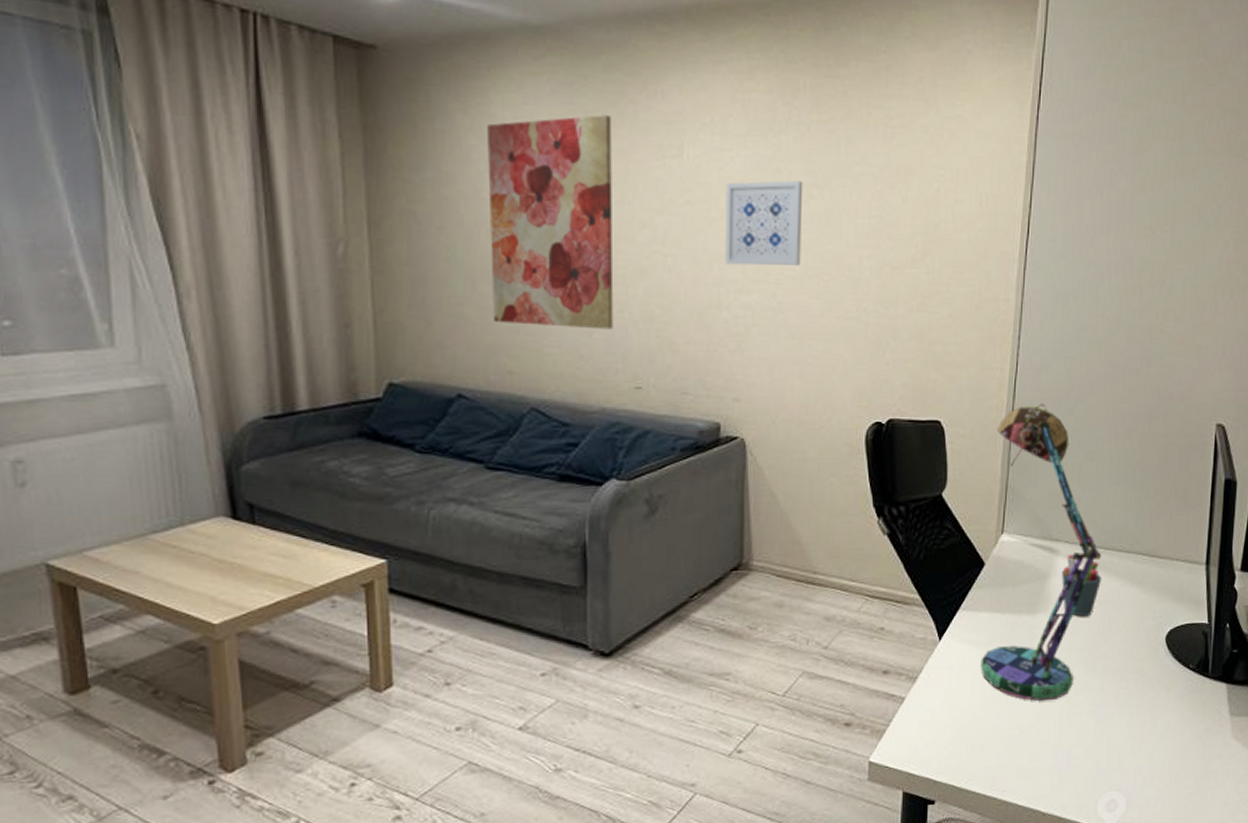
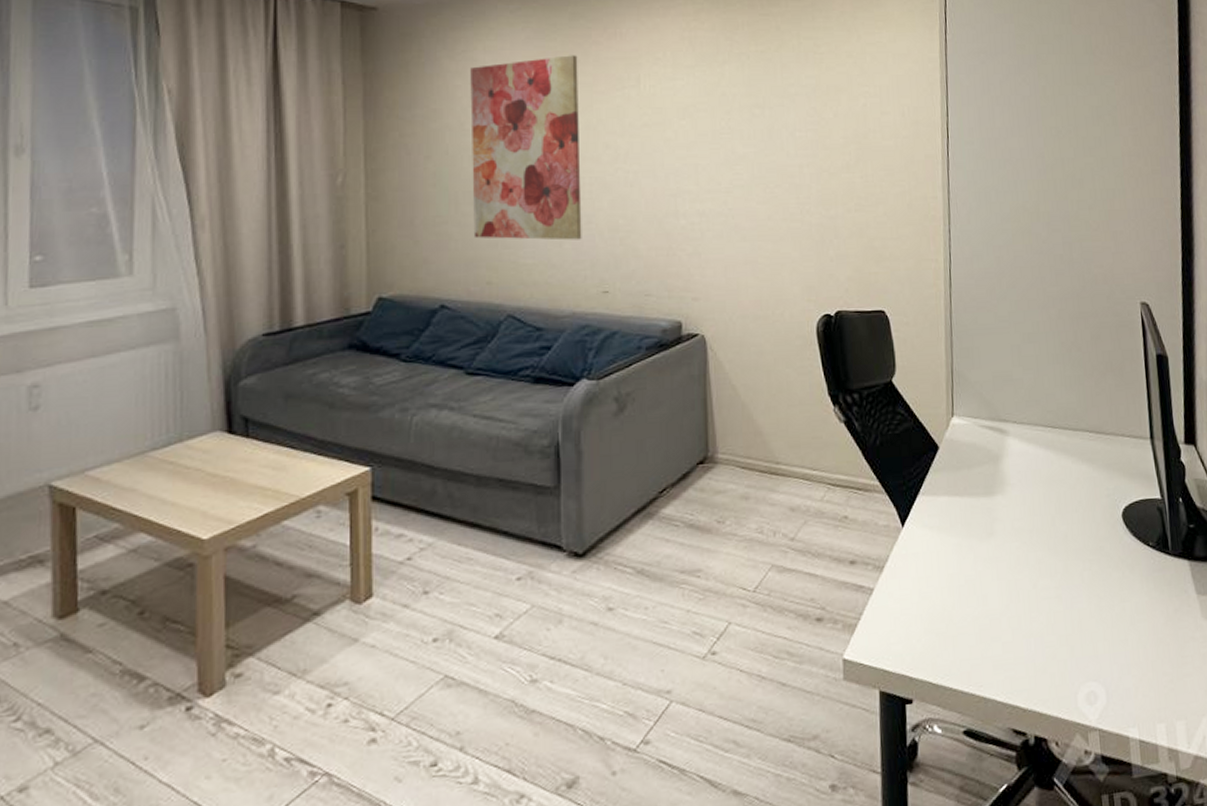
wall art: present [725,180,803,267] -> none [678,103,748,178]
desk lamp: present [980,403,1102,701] -> none [938,290,1050,586]
pen holder: present [1062,554,1102,617] -> none [1014,434,1053,497]

